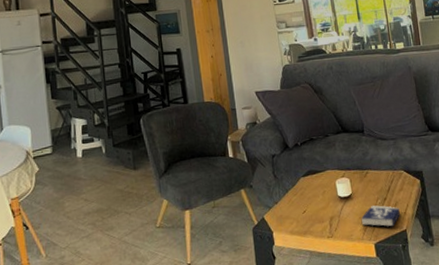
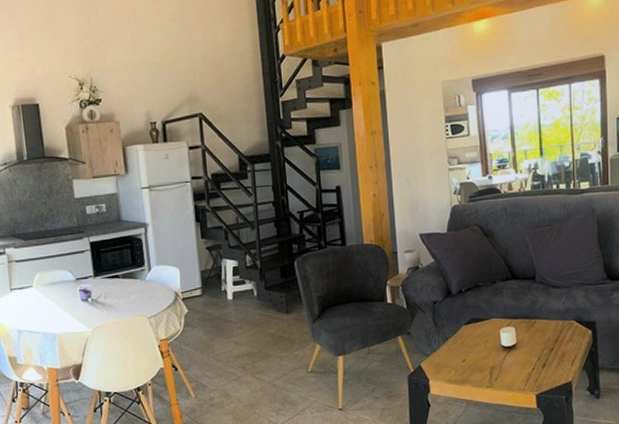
book: present [361,205,400,227] -> none [524,356,566,378]

